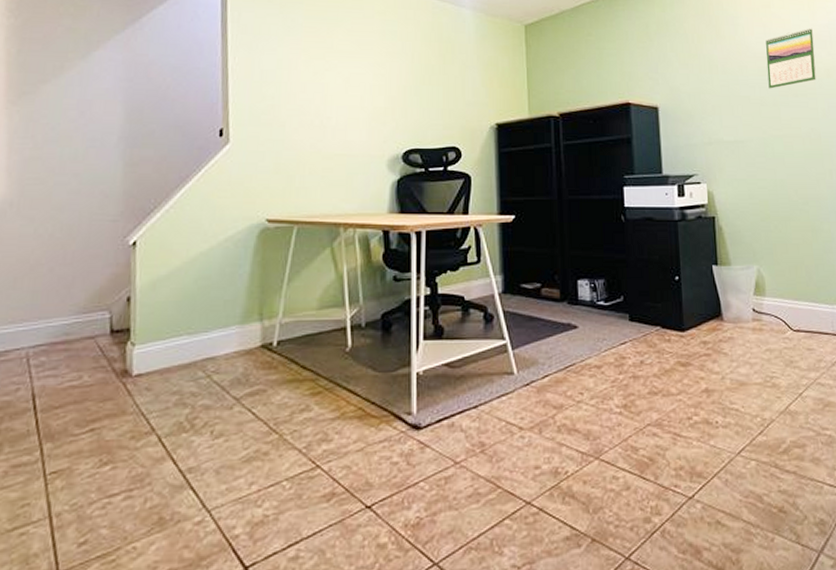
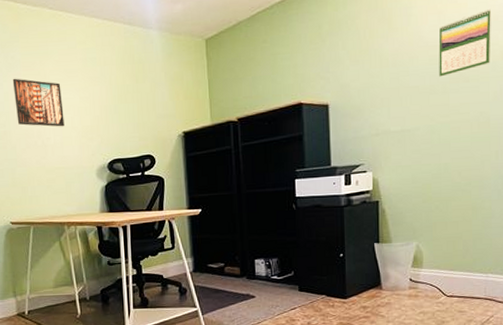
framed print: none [289,44,352,106] -> present [12,78,64,127]

